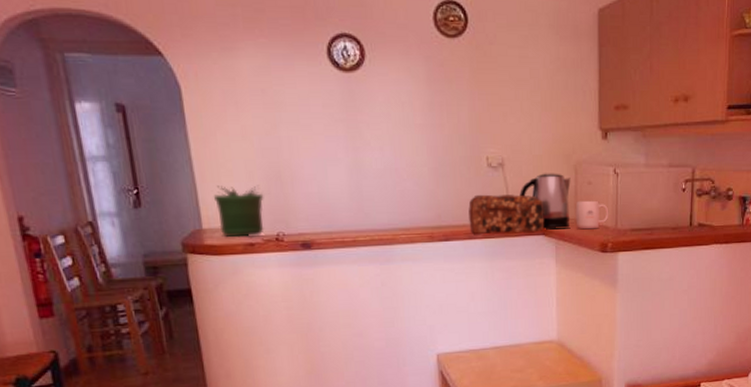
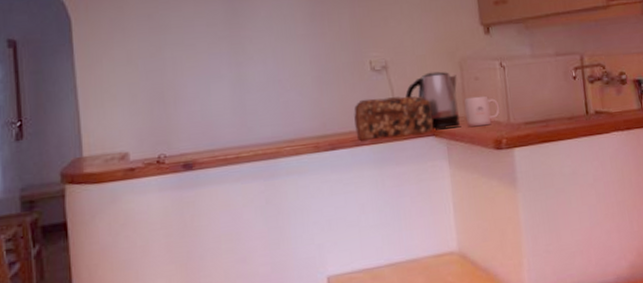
planter: present [213,185,264,238] -> none [95,107,147,165]

